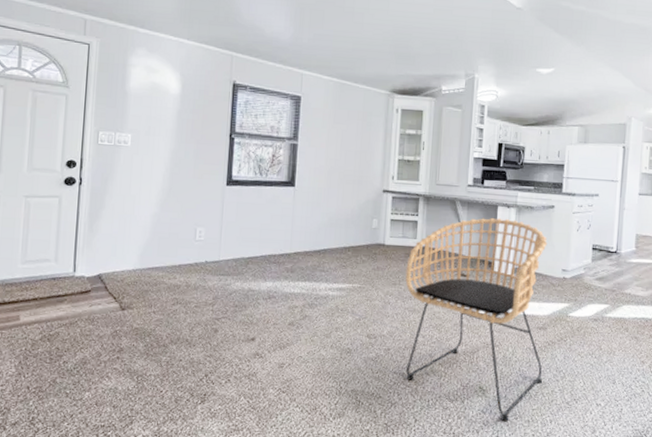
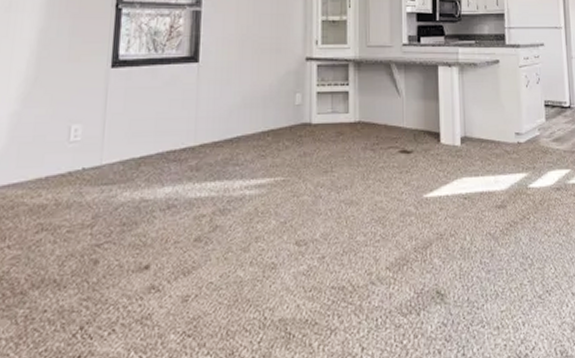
chair: present [405,217,548,422] -> none [338,79,509,333]

